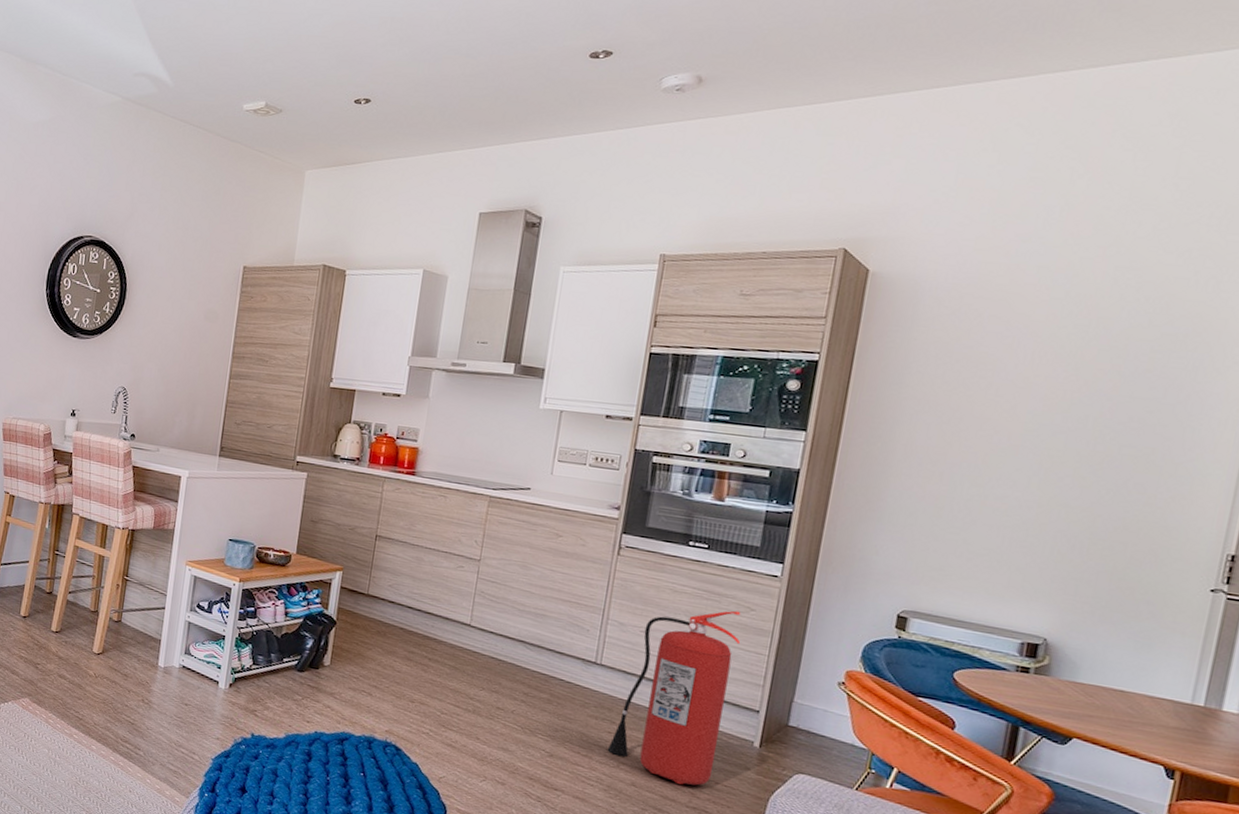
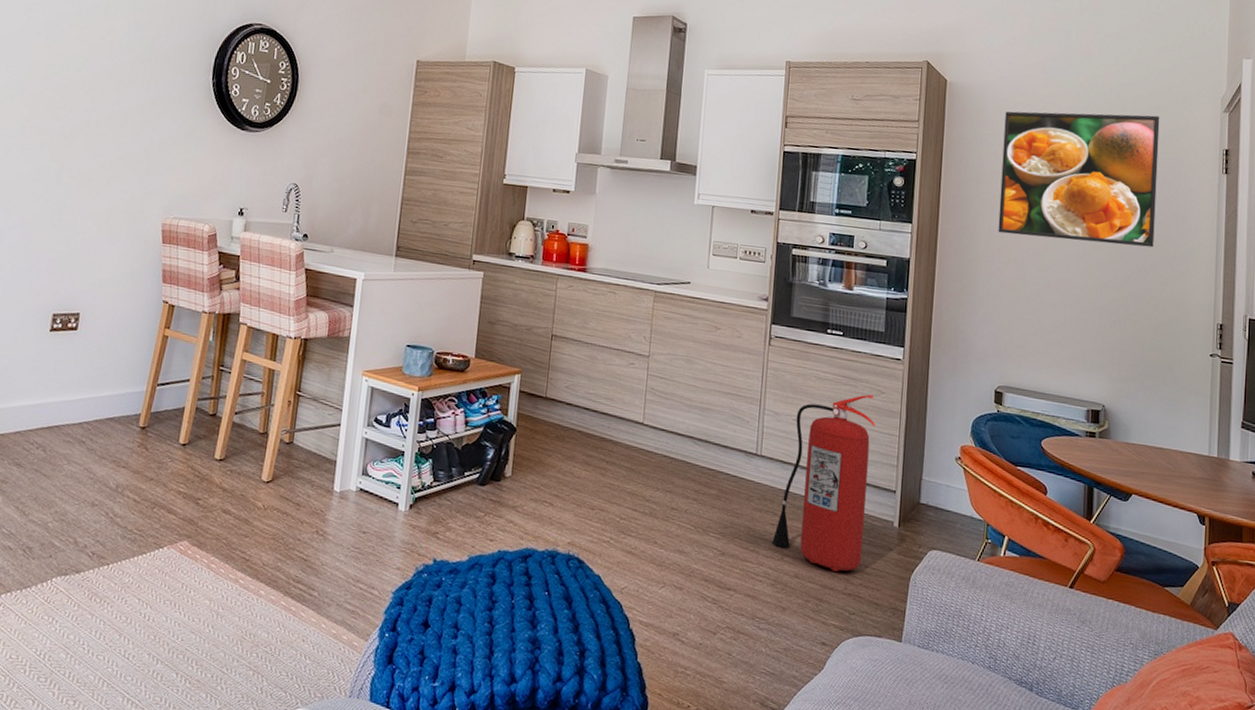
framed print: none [921,304,1176,463] -> present [998,111,1160,248]

